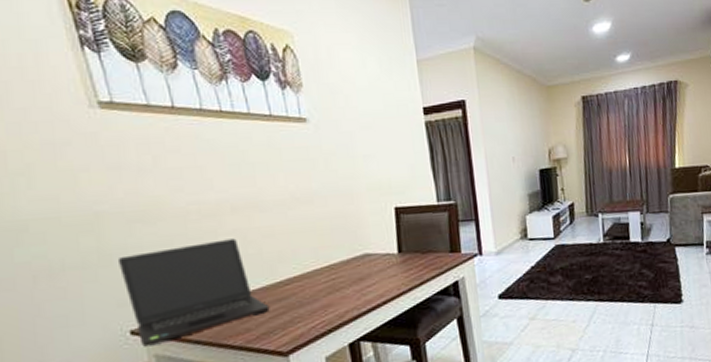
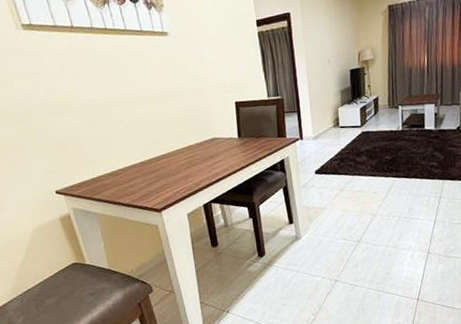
laptop: present [117,238,270,347] -> none [43,126,147,202]

